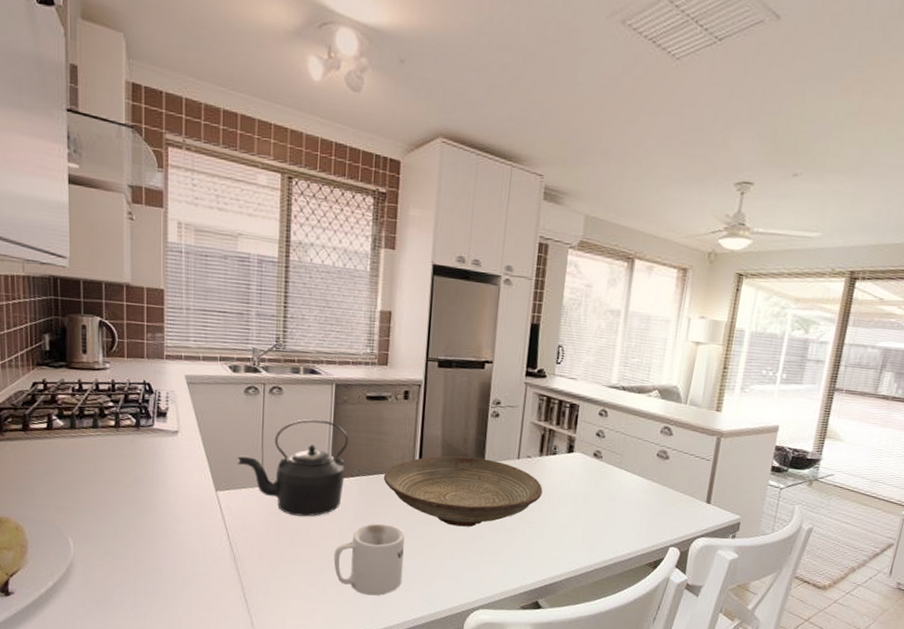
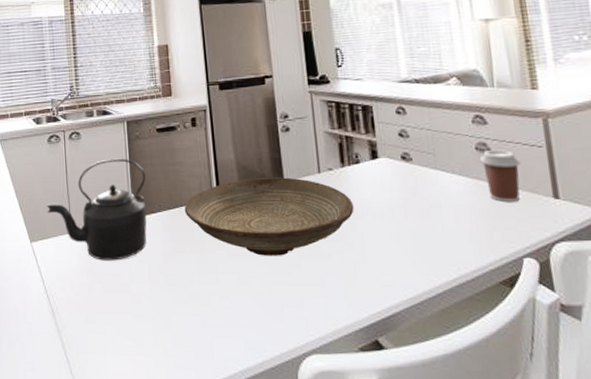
mug: present [333,523,405,596] -> none [147,261,221,345]
coffee cup: none [657,457,690,502] -> present [479,149,522,202]

